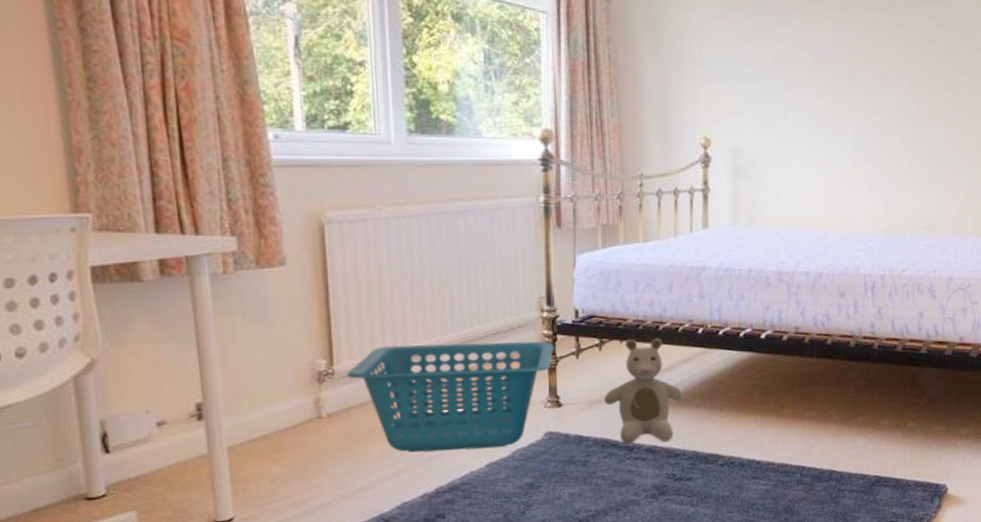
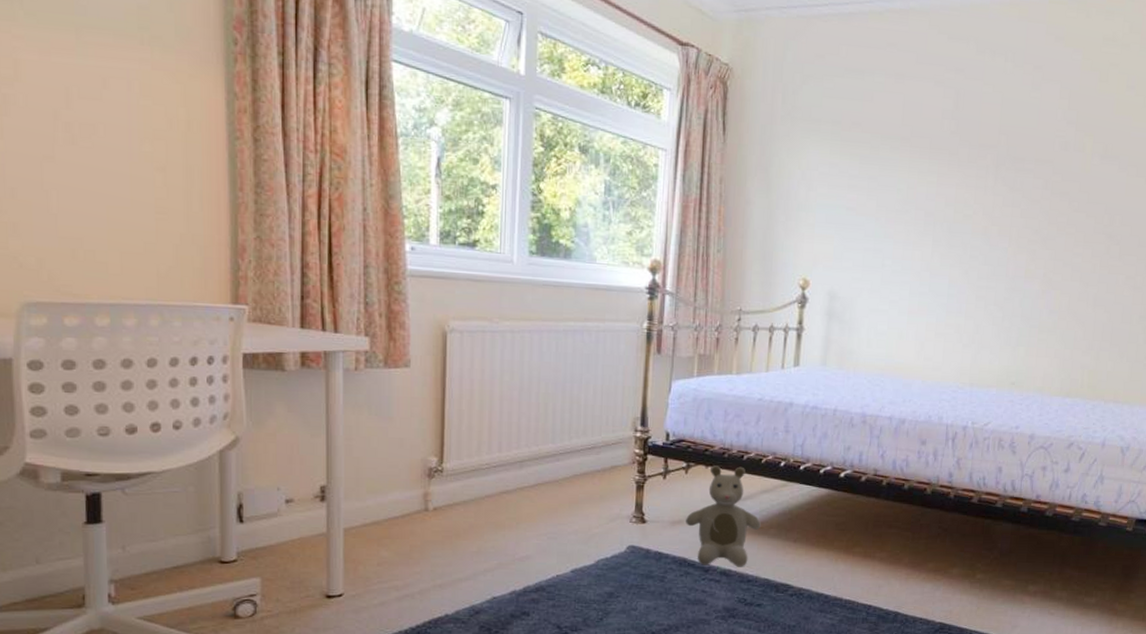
laundry basket: present [347,341,554,453] -> none [454,450,644,556]

